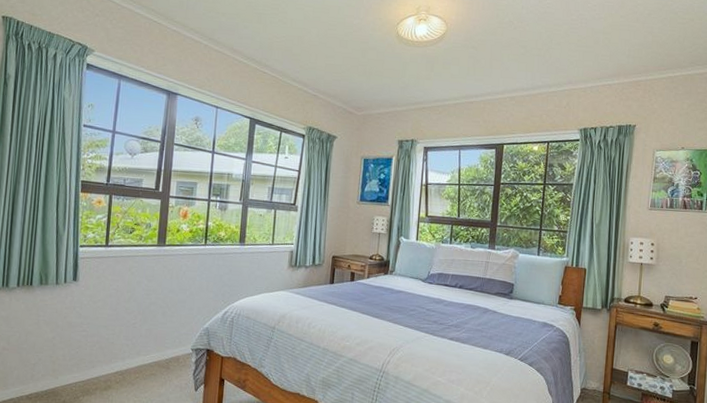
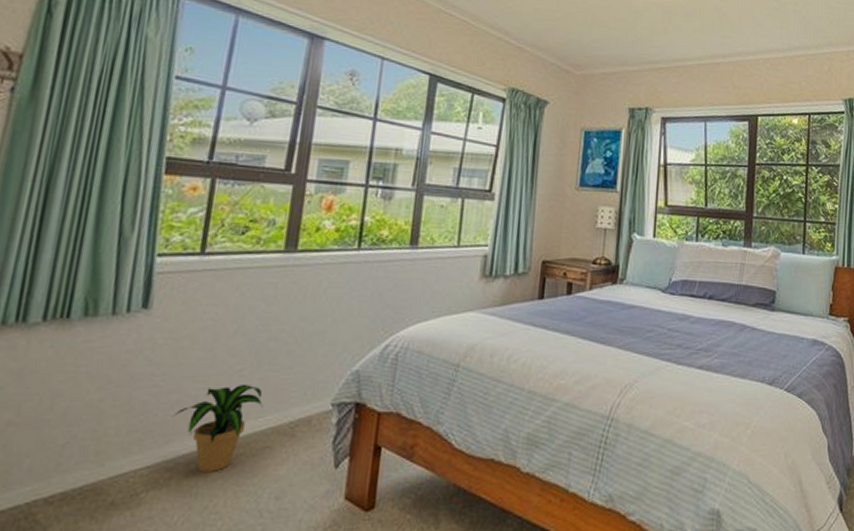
potted plant: none [96,332,149,387] -> present [173,383,263,472]

